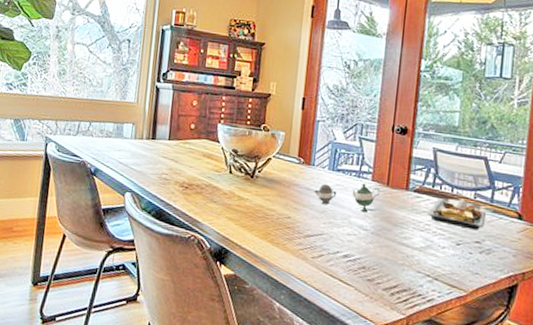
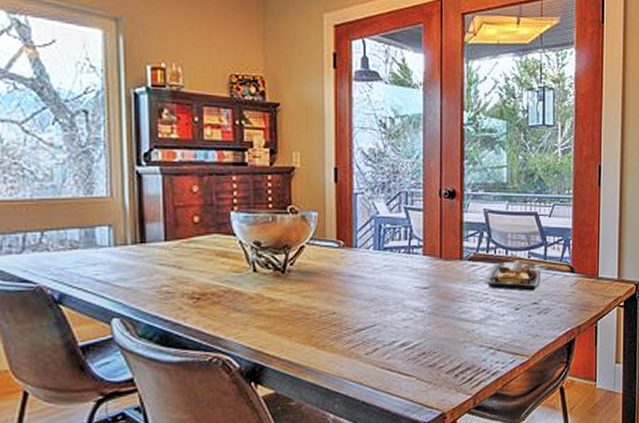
teapot: present [313,183,381,212] -> none [359,259,434,291]

